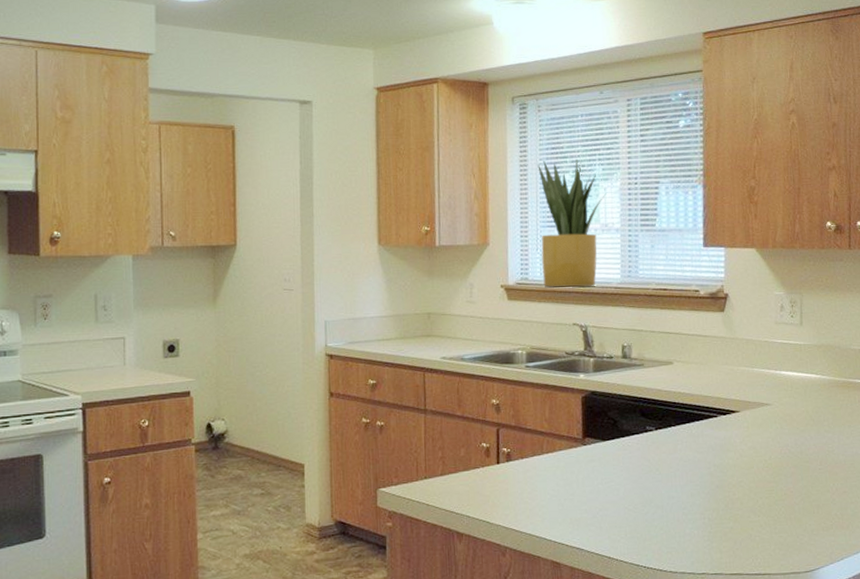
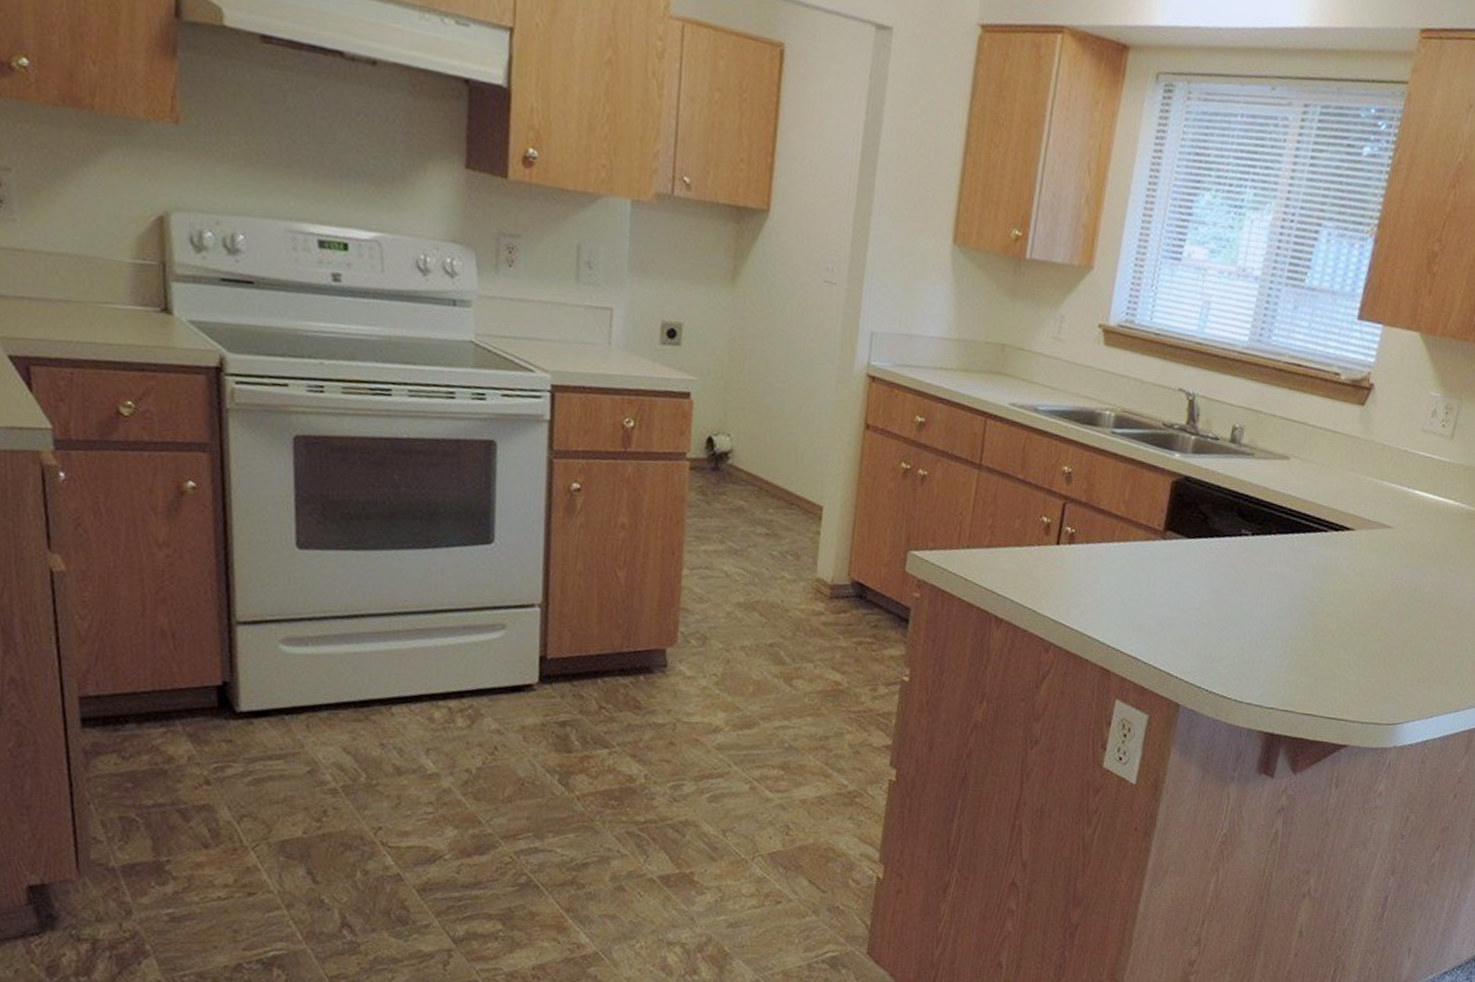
planter: present [537,159,606,288] -> none [1152,168,1253,346]

